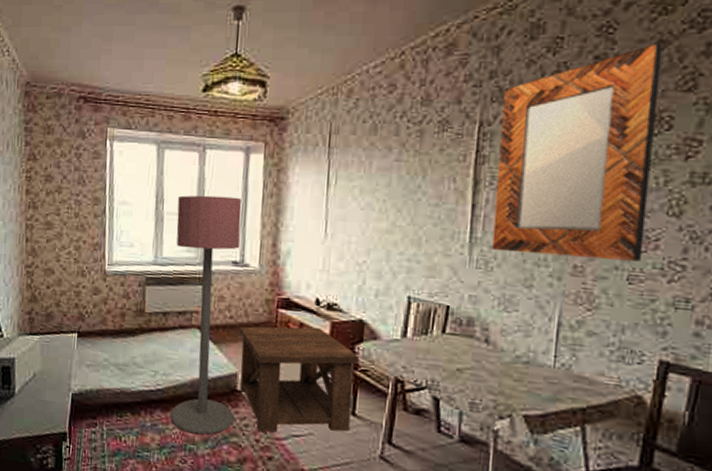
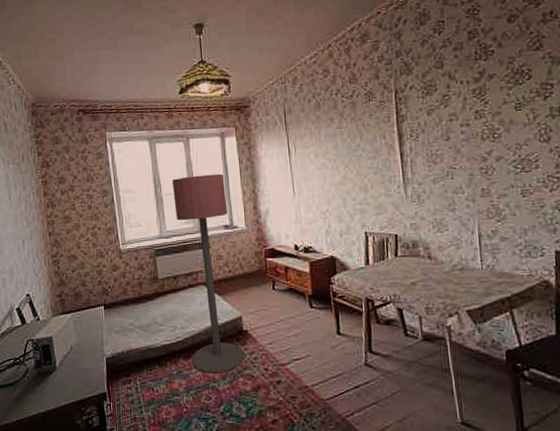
side table: present [240,326,360,432] -> none [238,268,338,362]
home mirror: present [491,43,663,261] -> none [409,17,529,187]

